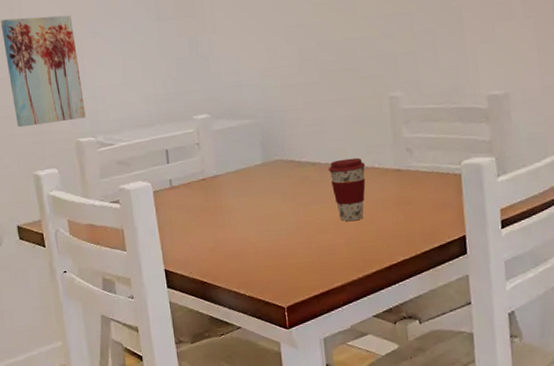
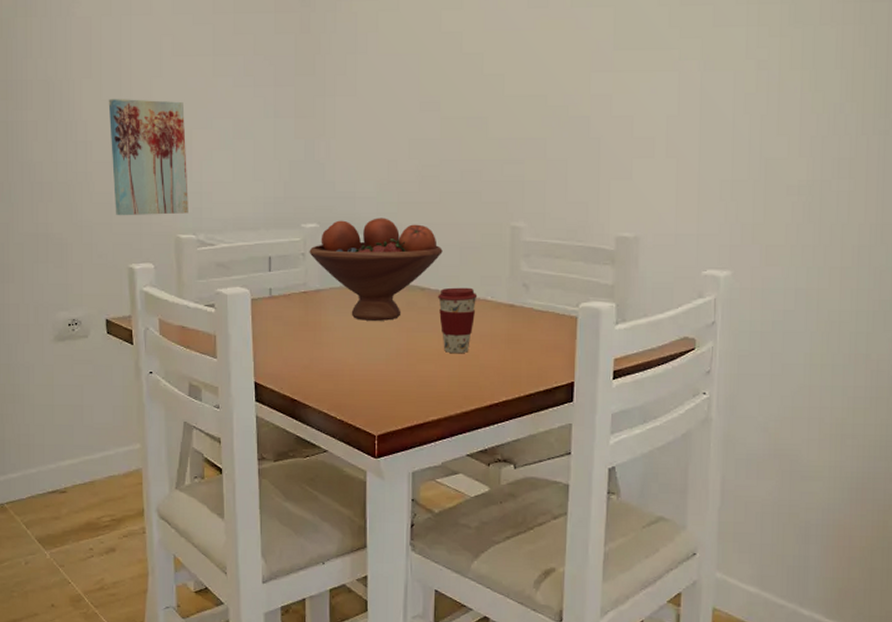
fruit bowl: none [203,101,328,200] -> present [309,218,443,321]

